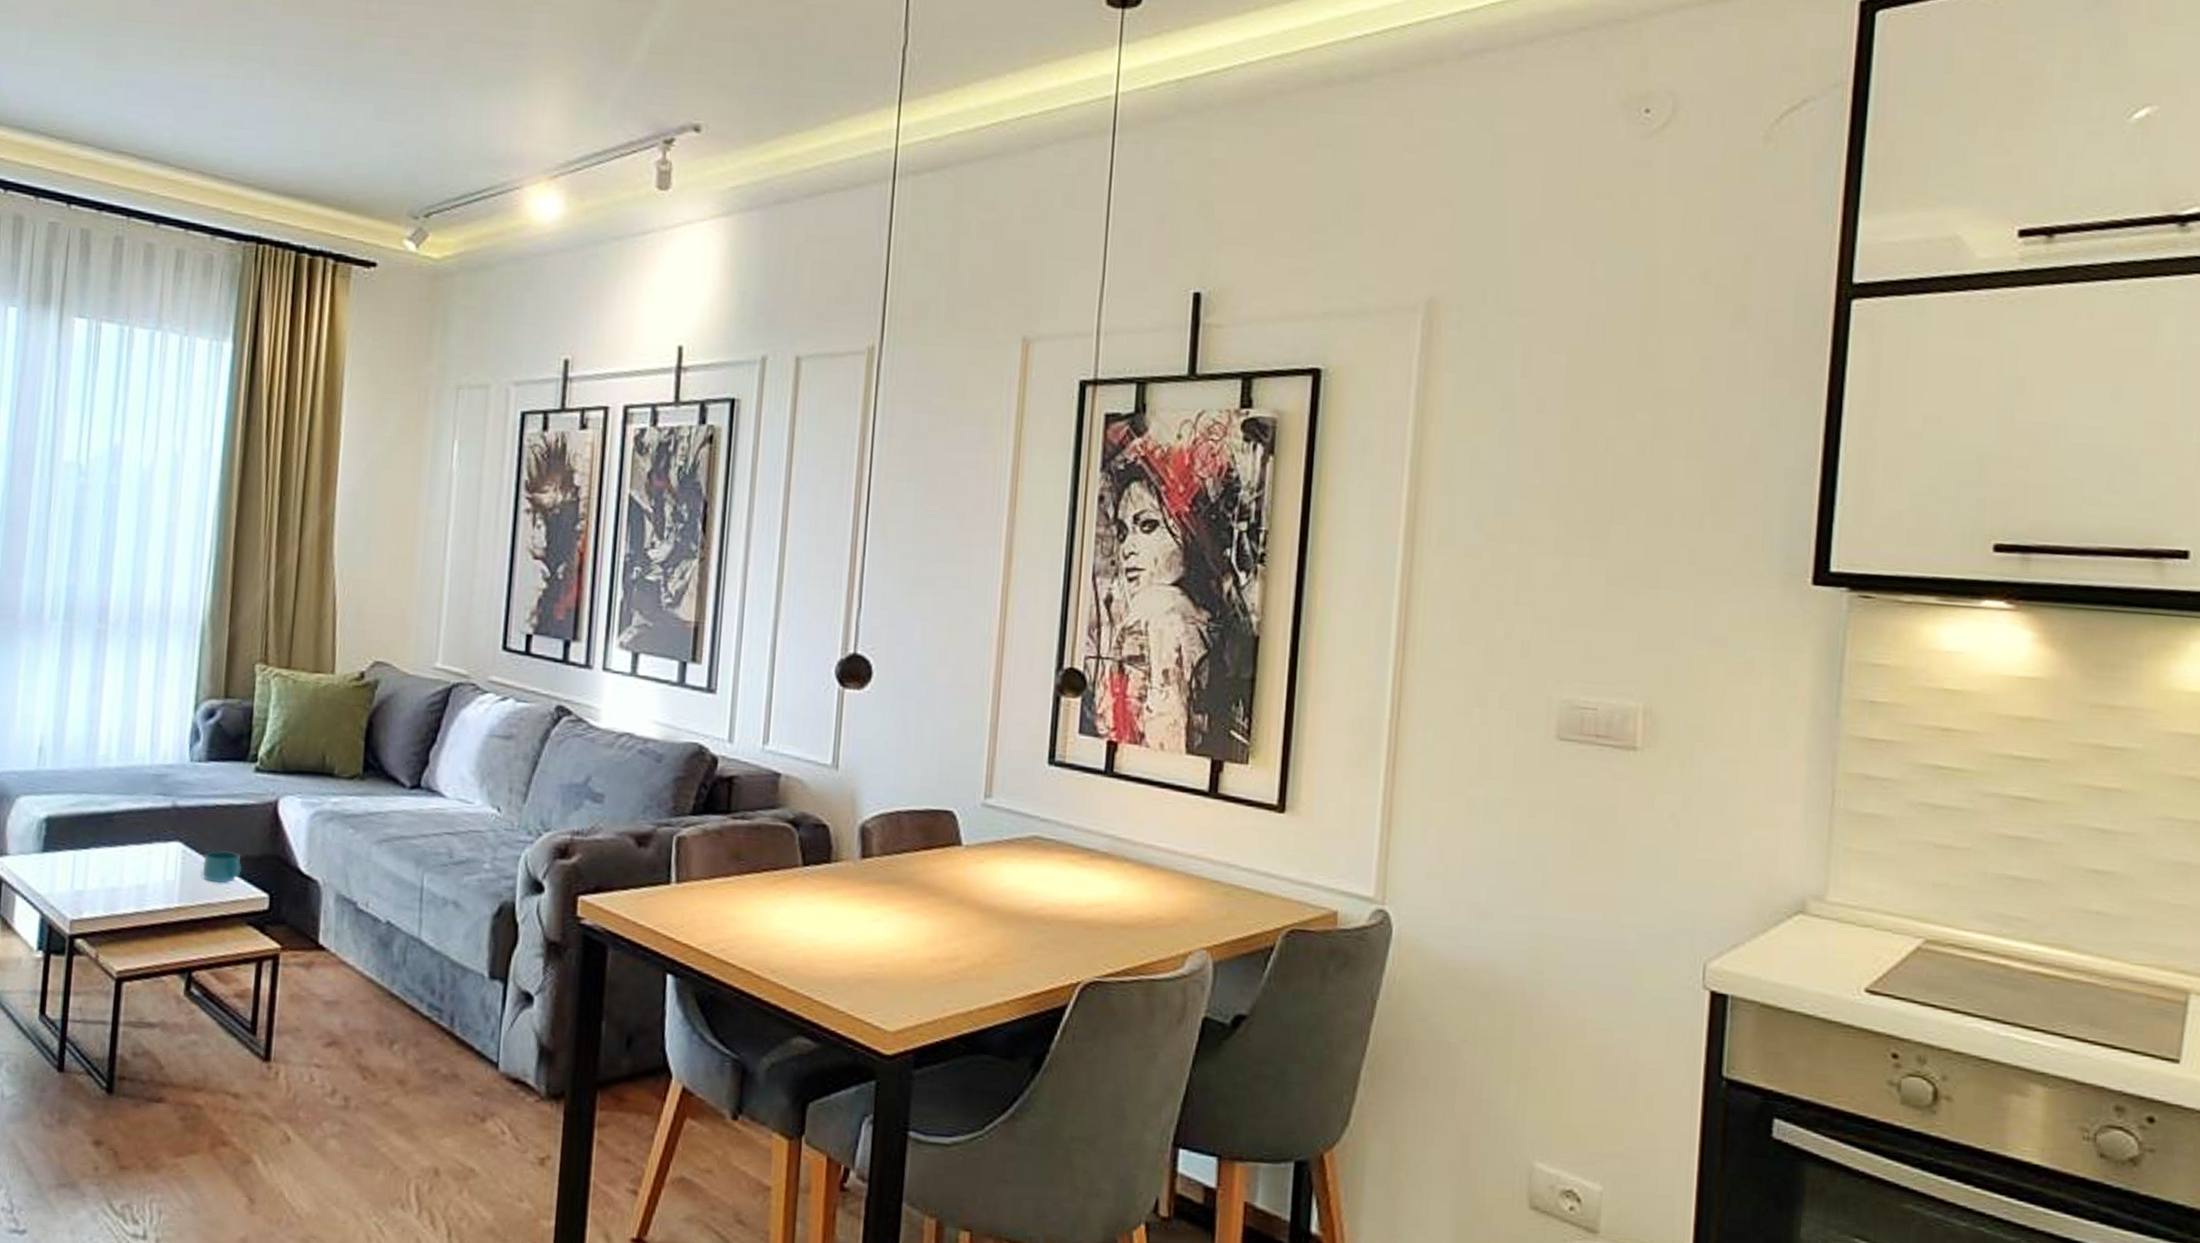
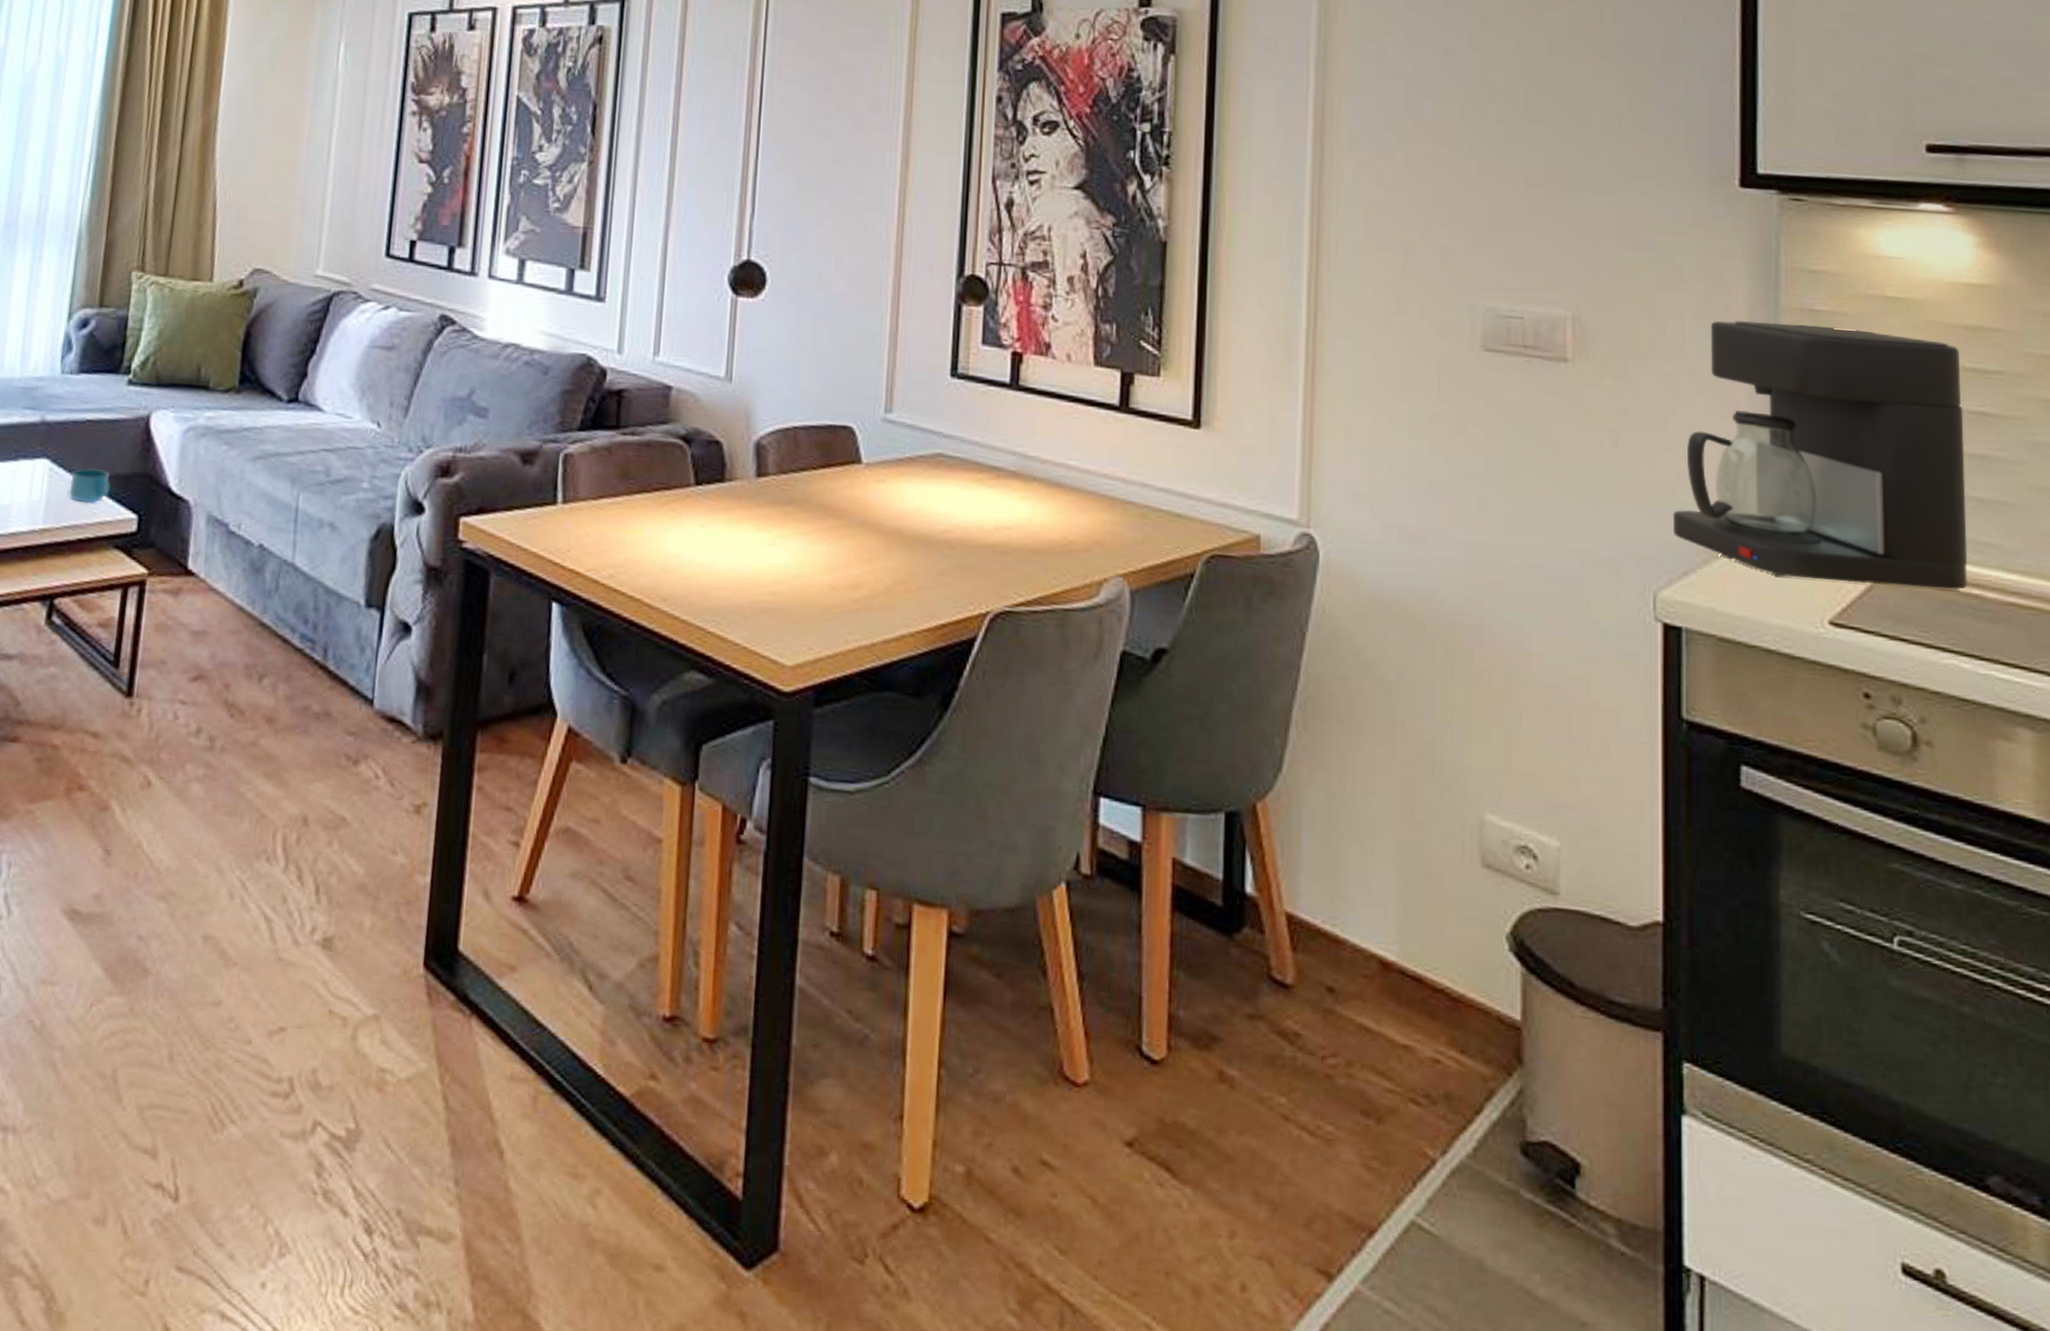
coffee maker: none [1726,711,2008,960] -> present [1673,320,1968,590]

